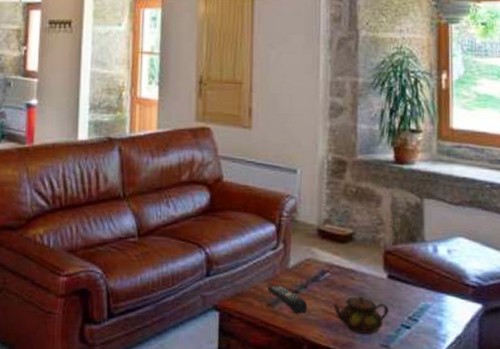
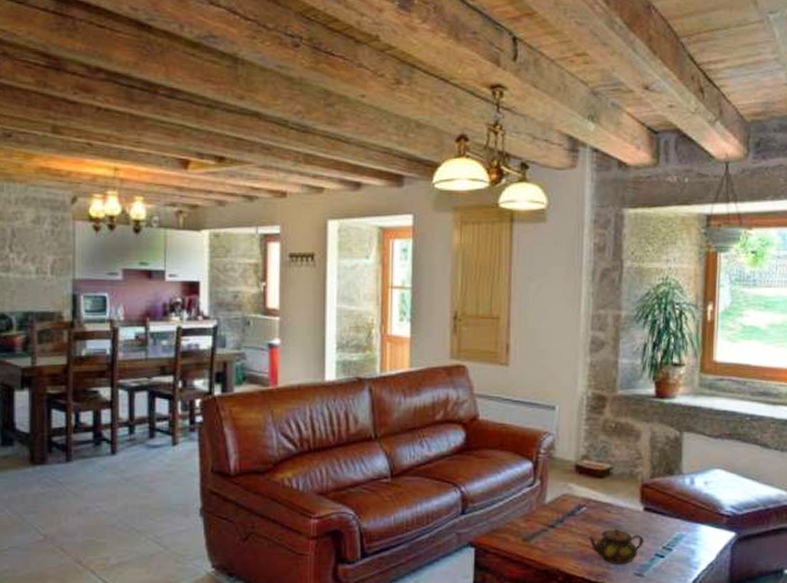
remote control: present [267,285,307,314] -> none [523,520,562,547]

